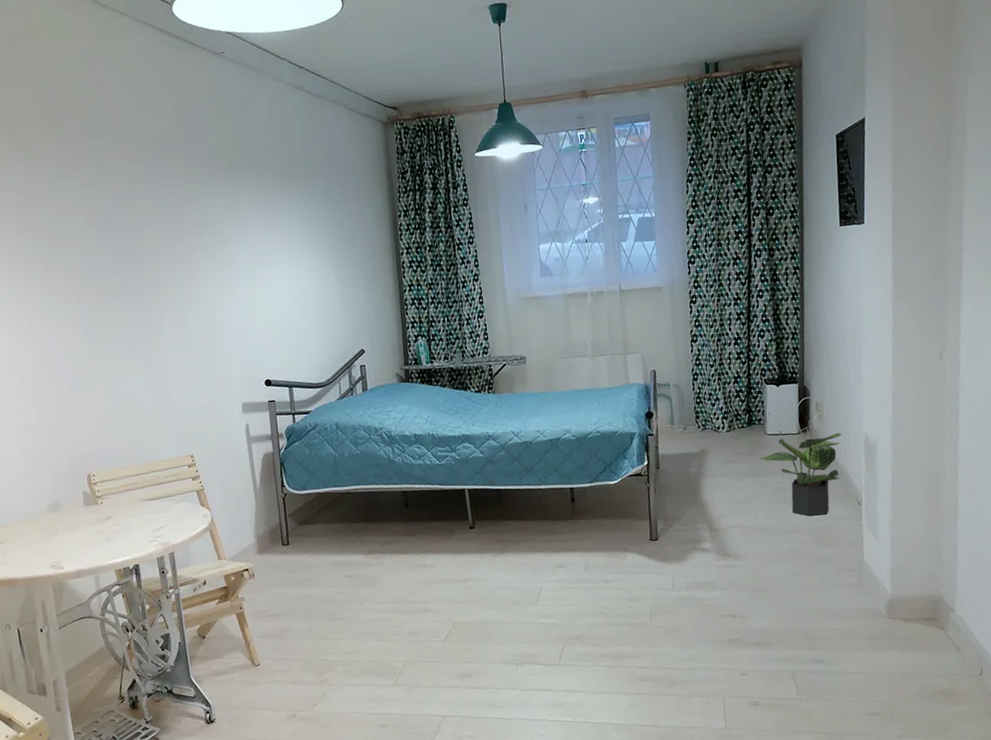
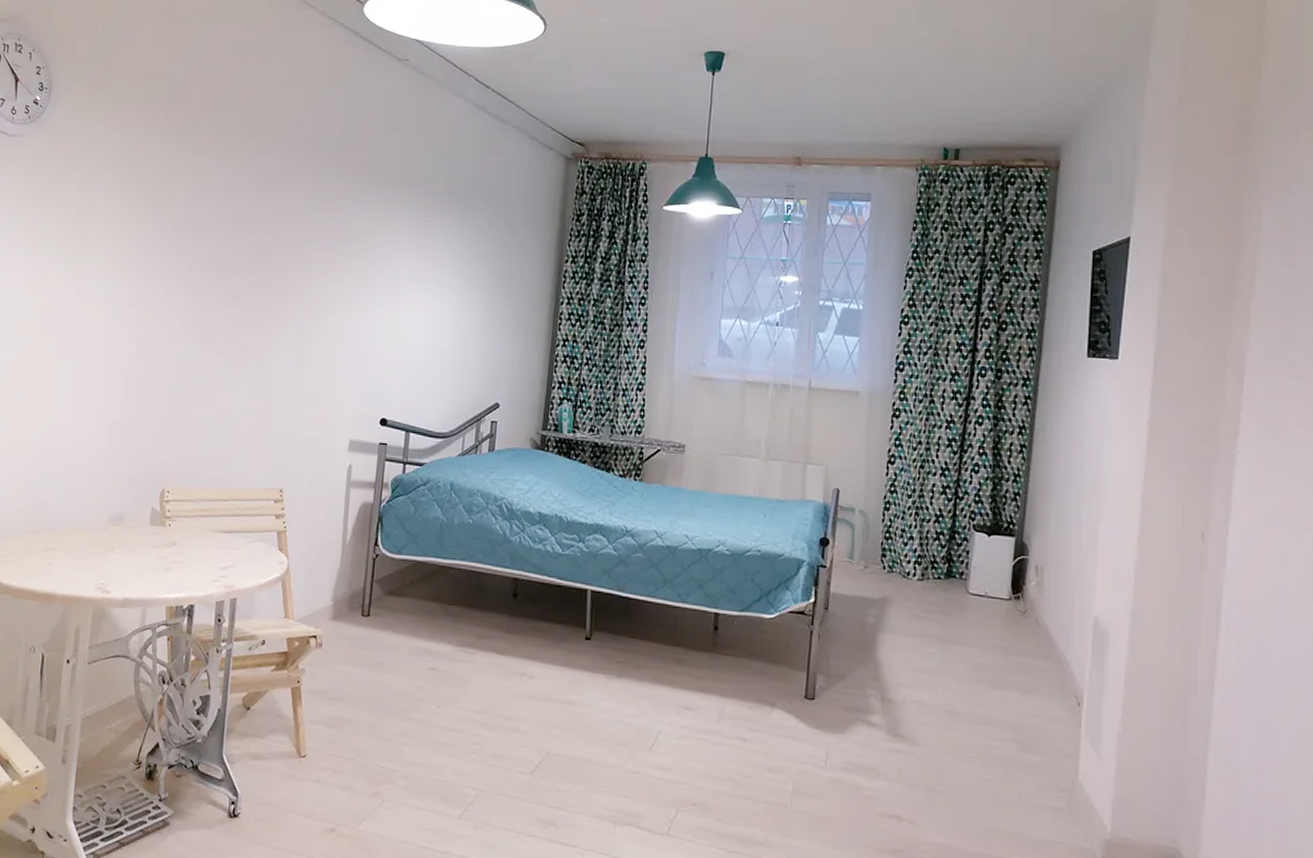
potted plant: present [759,433,842,517] -> none [955,601,1065,710]

